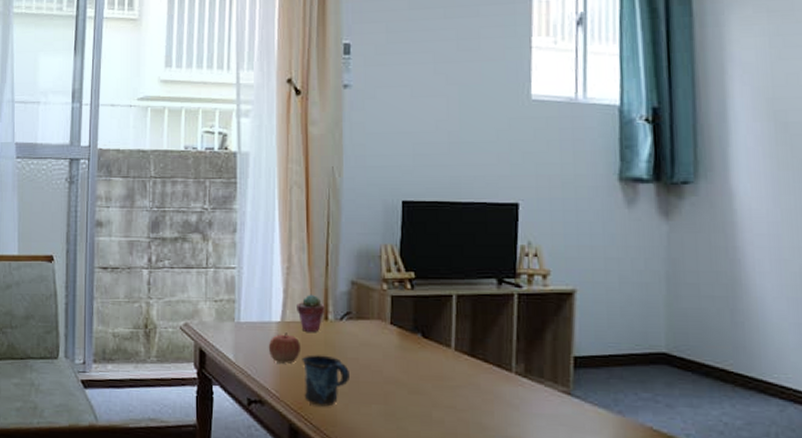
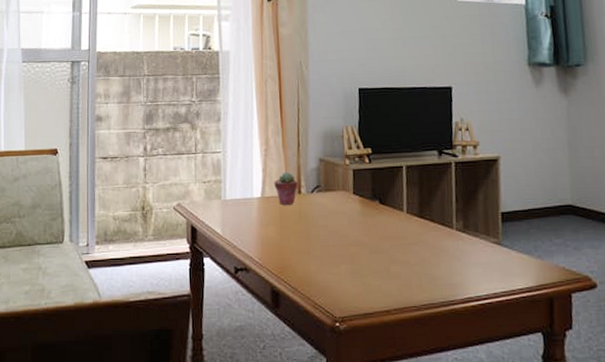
apple: present [268,333,302,364] -> none [251,207,280,234]
mug: present [302,355,349,407] -> none [280,224,321,270]

